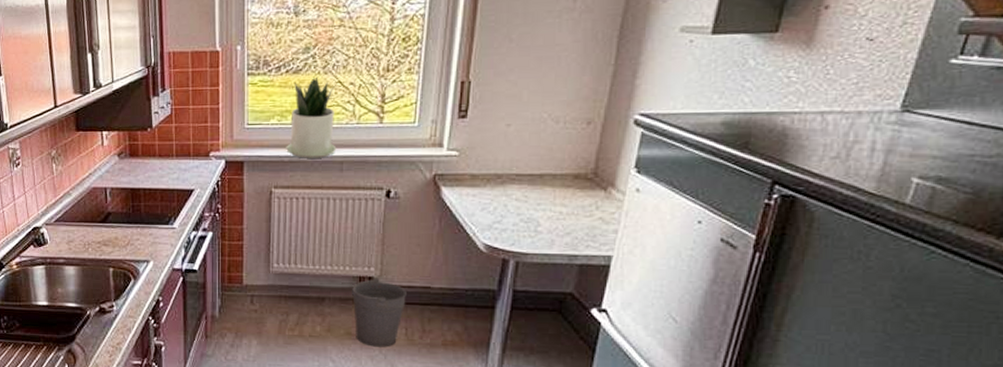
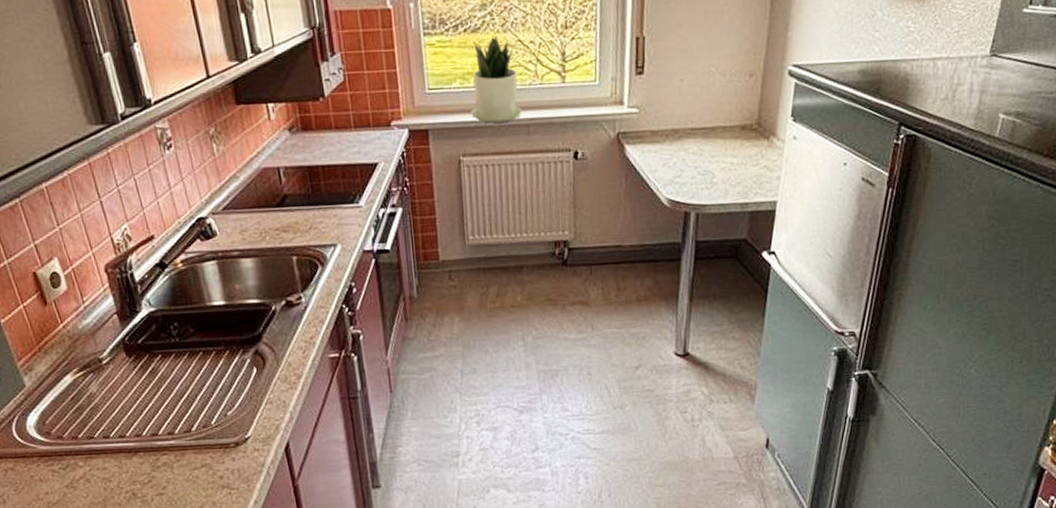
bucket: present [352,278,406,347] -> none [549,241,601,310]

